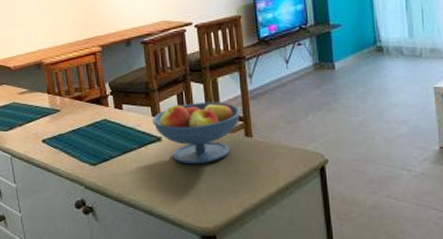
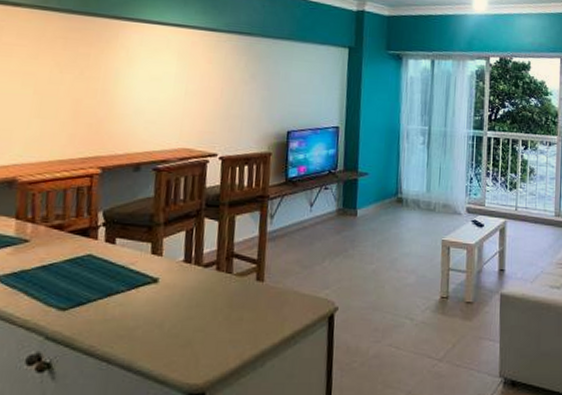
fruit bowl: present [152,100,241,165] -> none [150,240,256,311]

